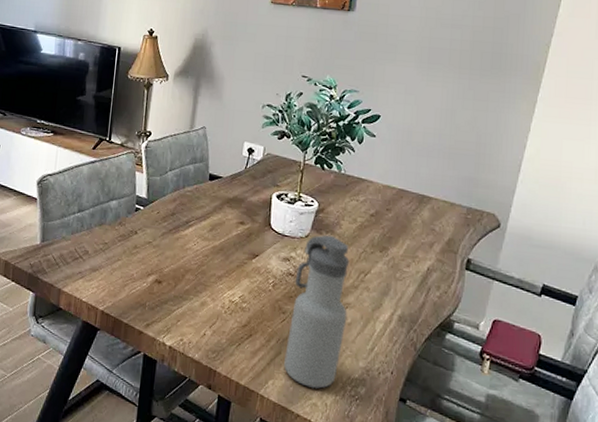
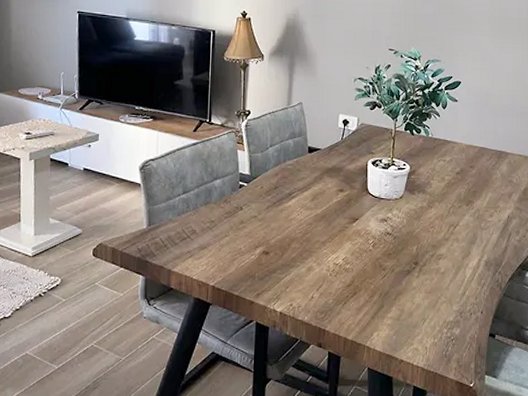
water bottle: present [284,235,350,389] -> none [387,194,441,335]

